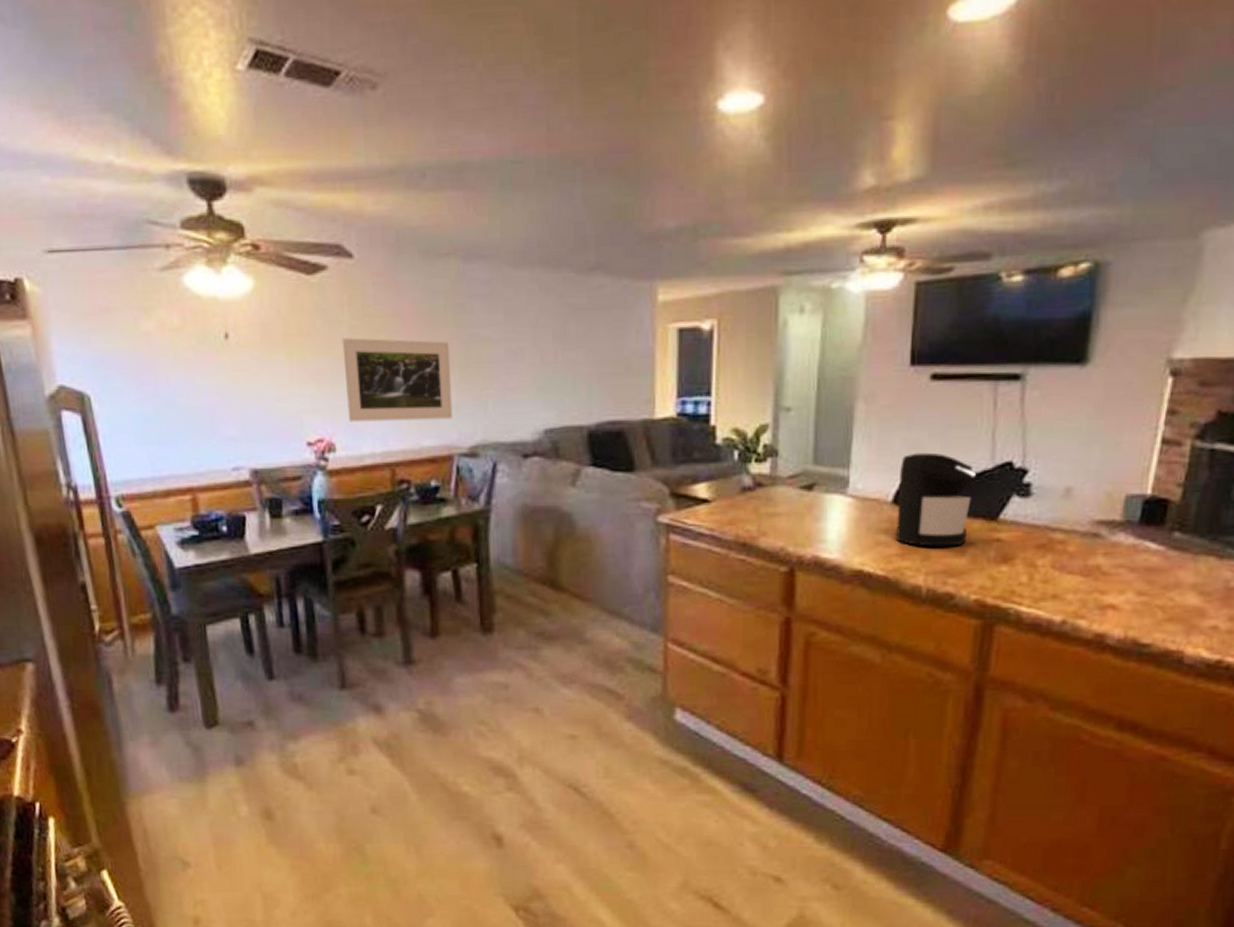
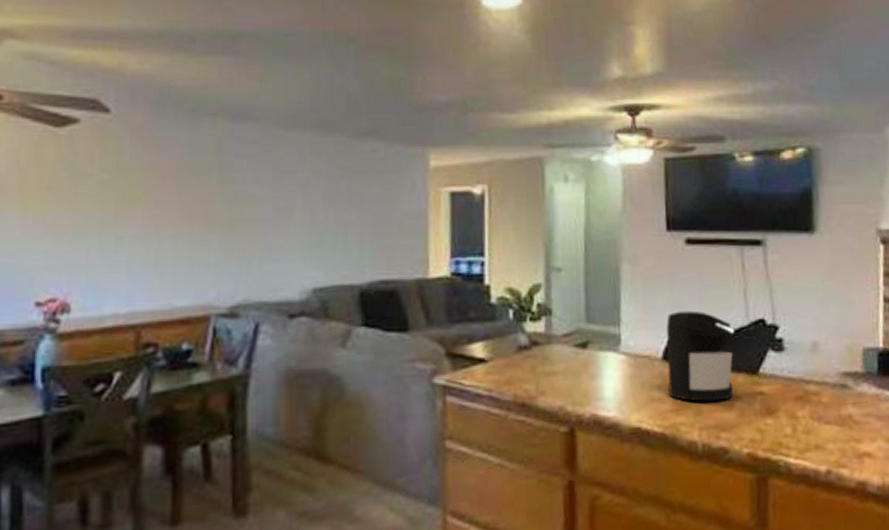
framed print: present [342,337,453,422] -> none [89,192,213,280]

